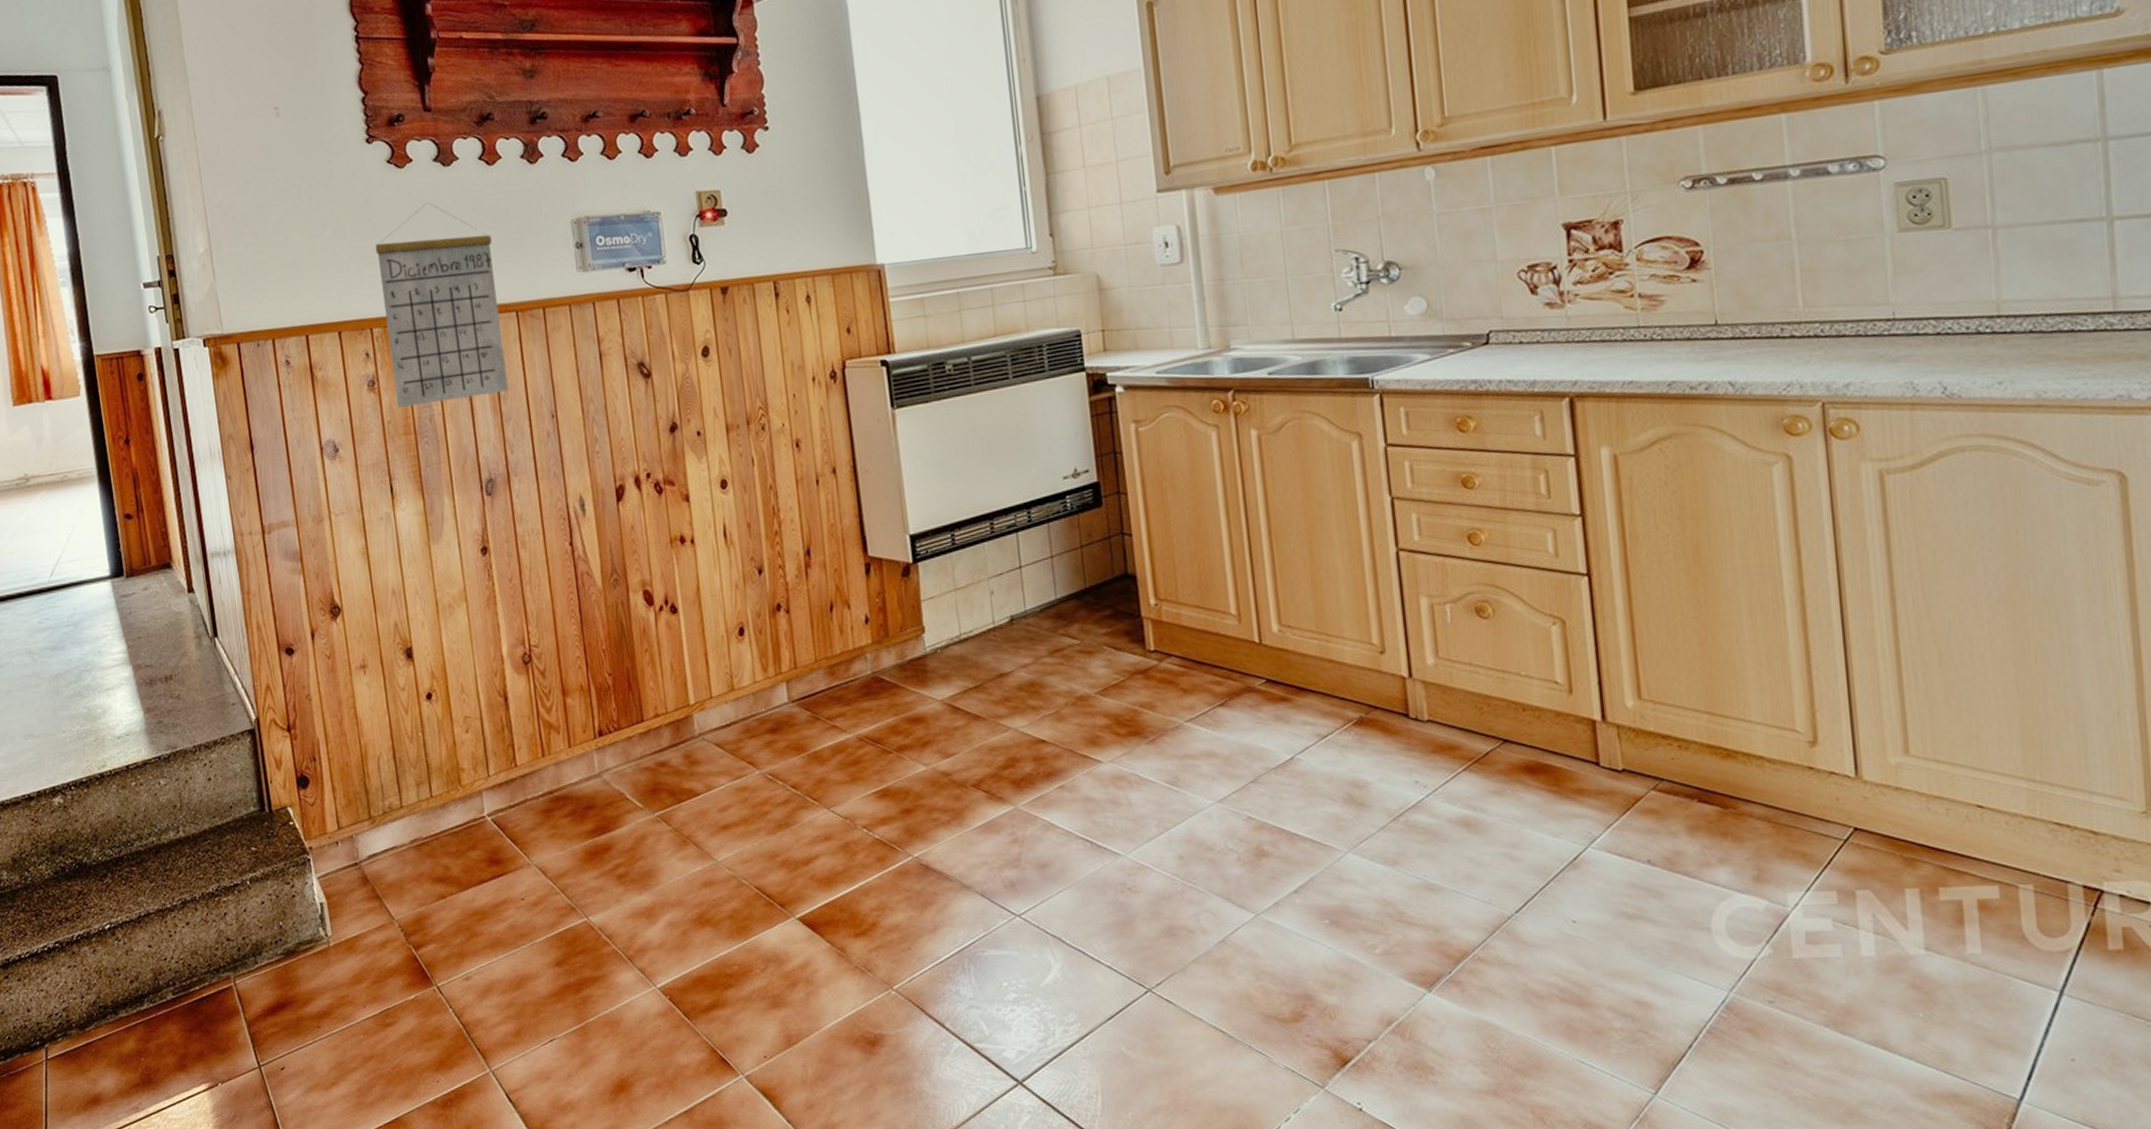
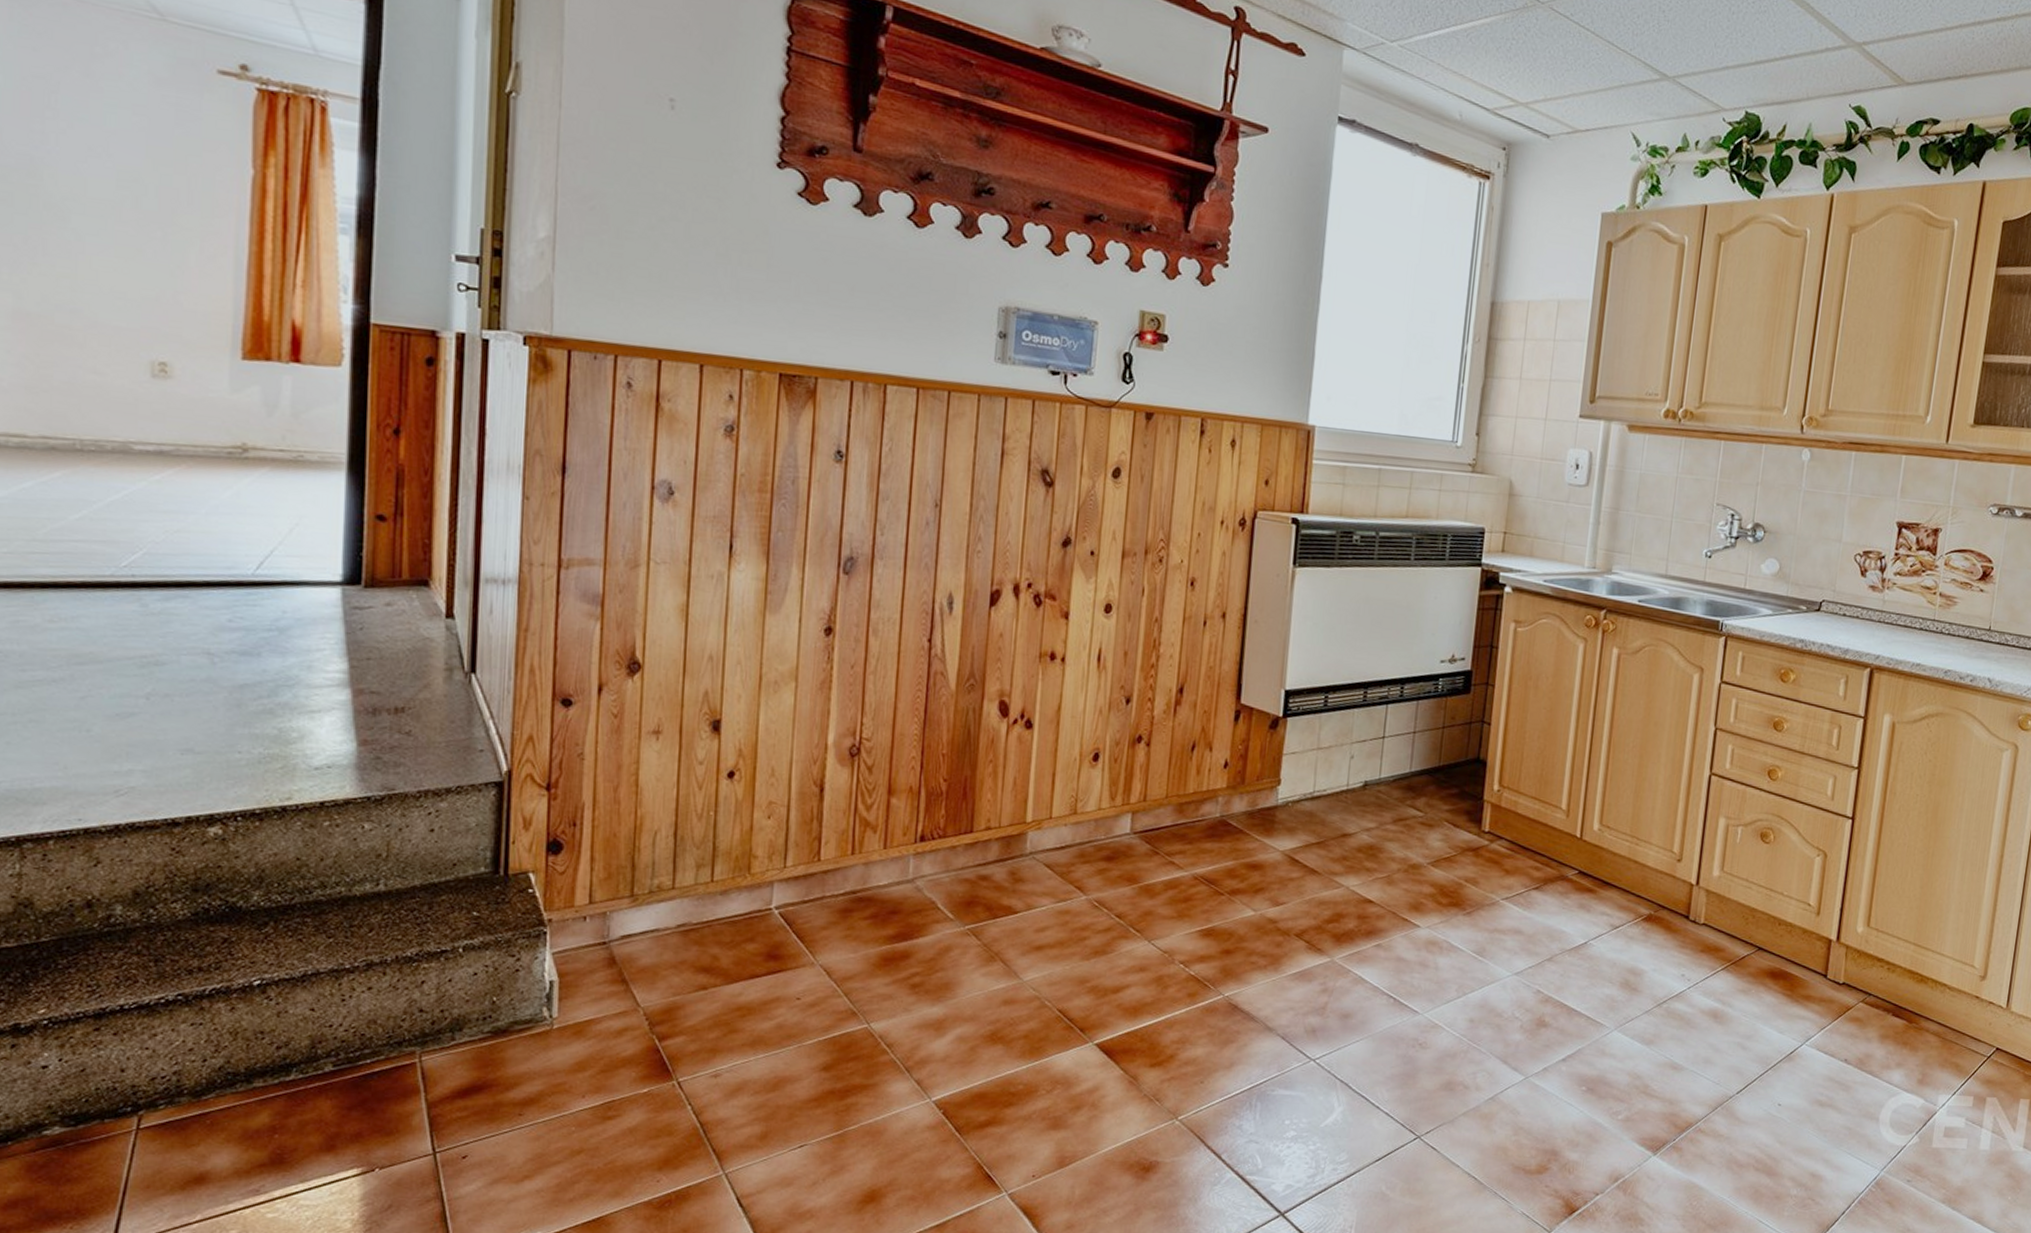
calendar: present [375,203,509,409] -> none [756,250,905,470]

